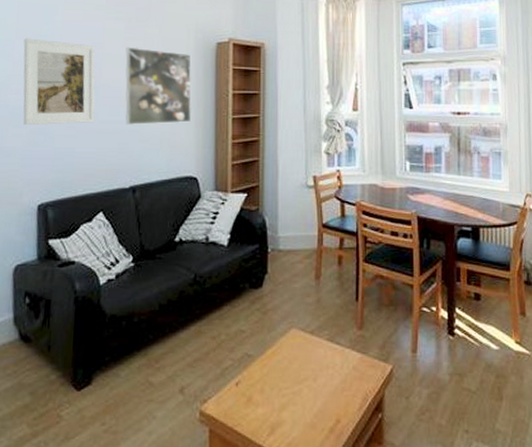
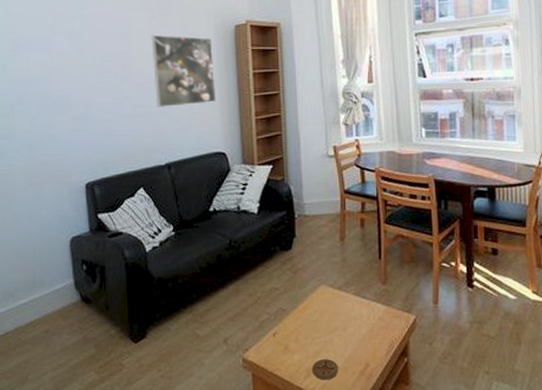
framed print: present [23,38,95,125] -> none [59,32,128,112]
coaster: none [277,413,306,438] -> present [312,359,338,380]

